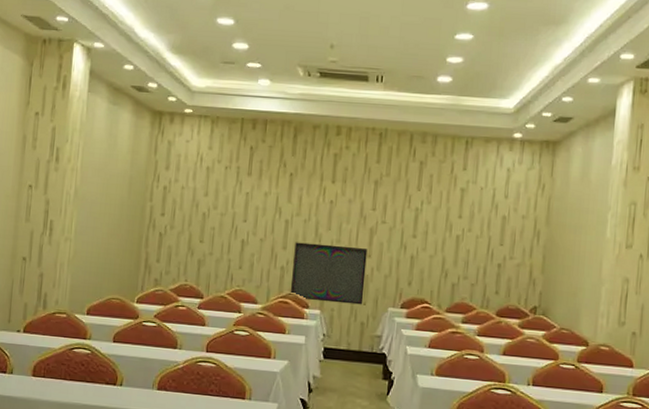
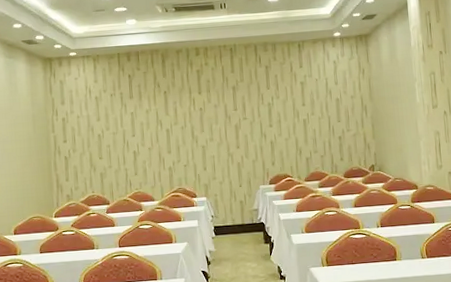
television: present [289,242,368,305] -> none [177,142,239,191]

